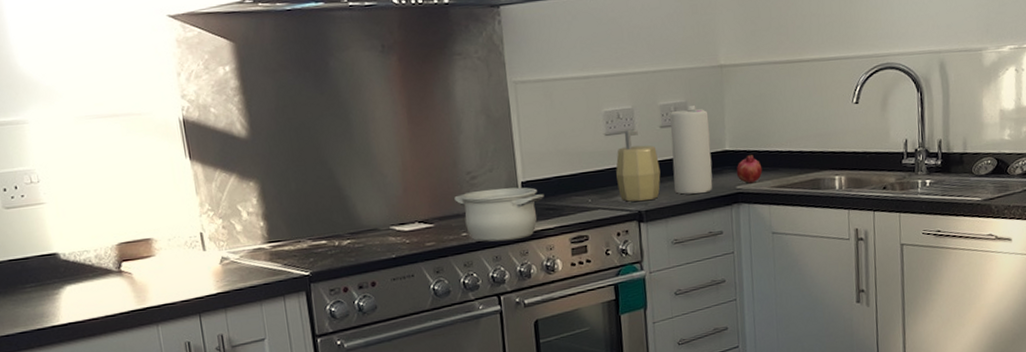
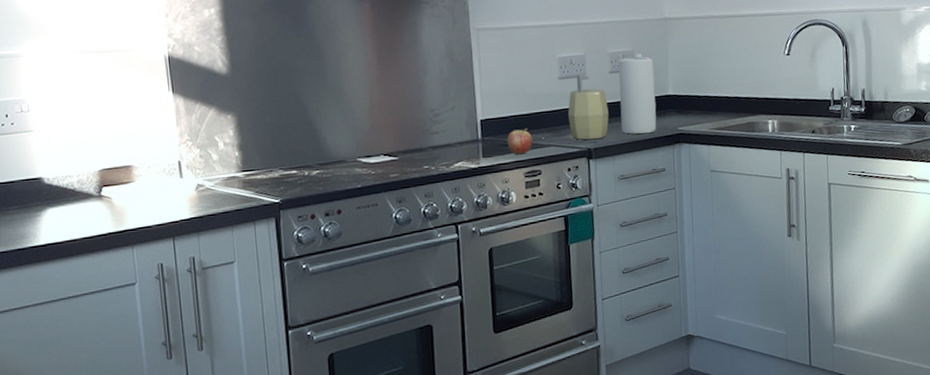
cooking pot: present [454,187,544,242] -> none [418,124,501,175]
fruit: none [550,189,578,219] -> present [507,128,533,155]
fruit: present [736,155,763,184] -> none [678,99,703,126]

